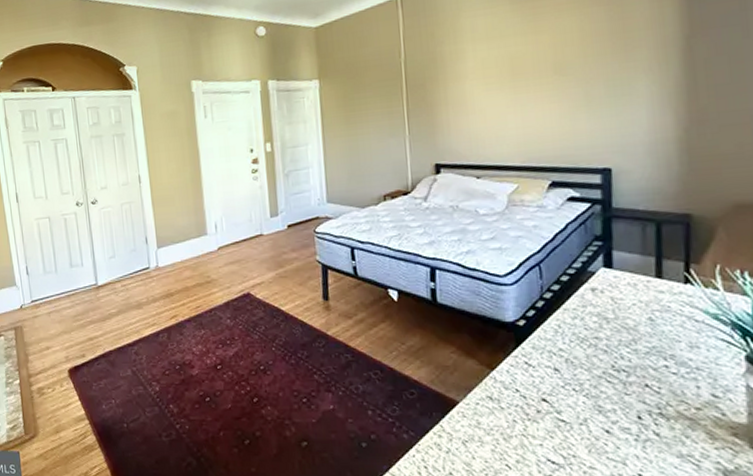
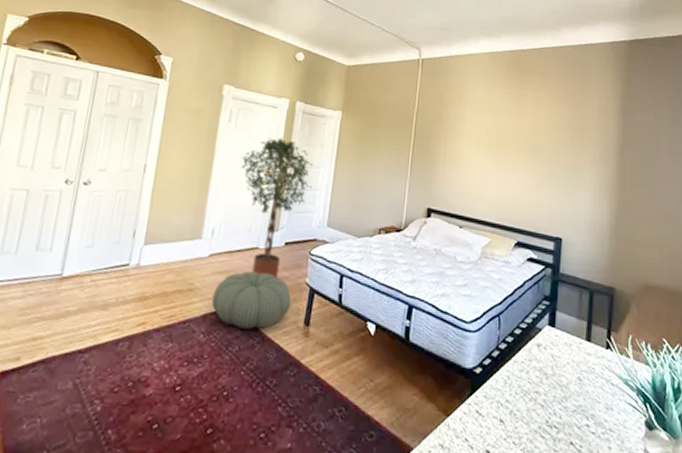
potted tree: none [224,122,303,262] -> present [240,138,313,280]
pouf: none [230,256,306,310] -> present [211,271,291,329]

